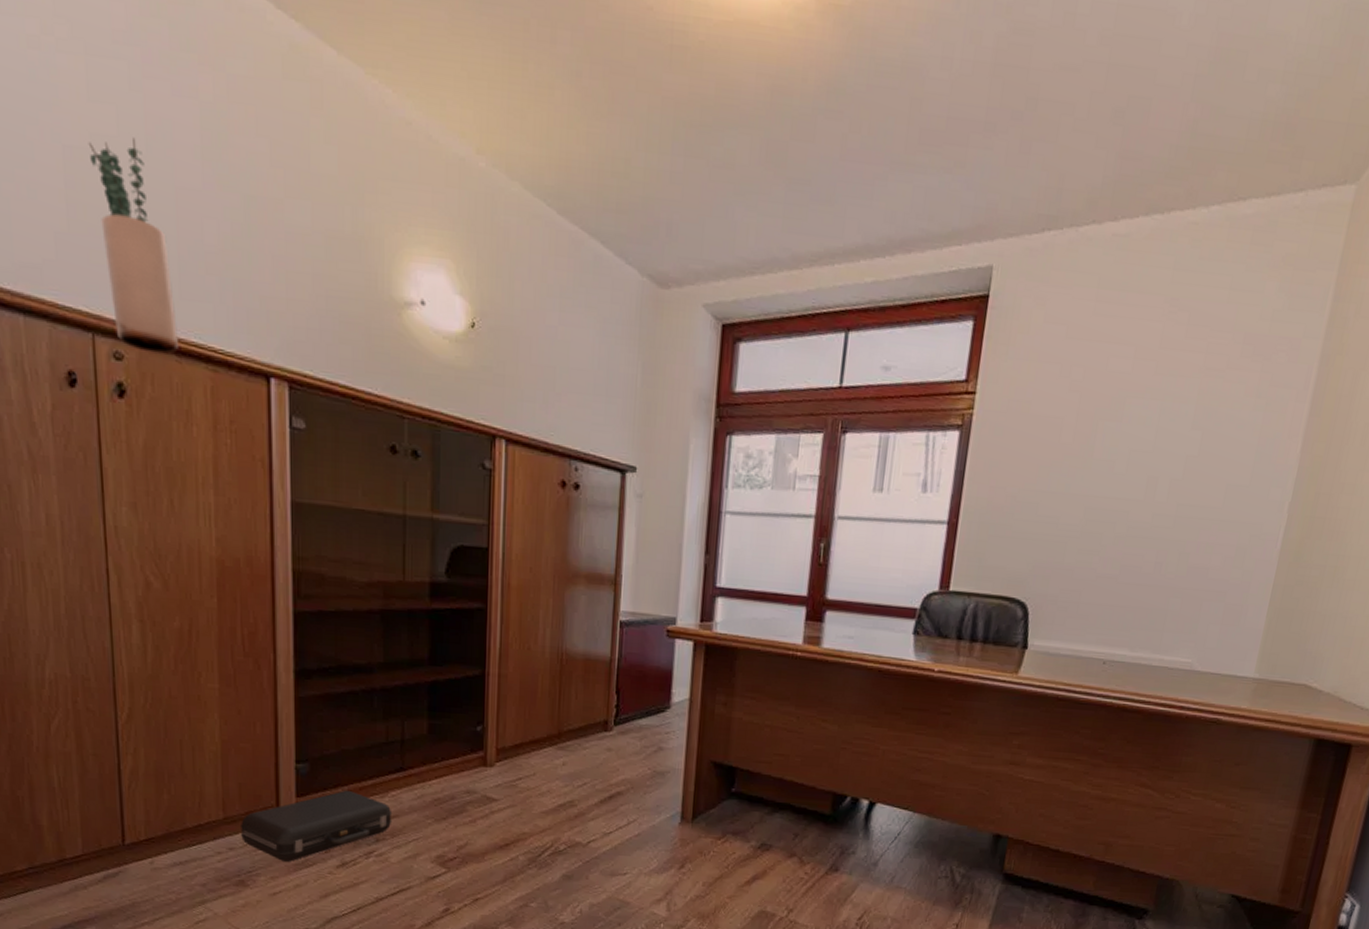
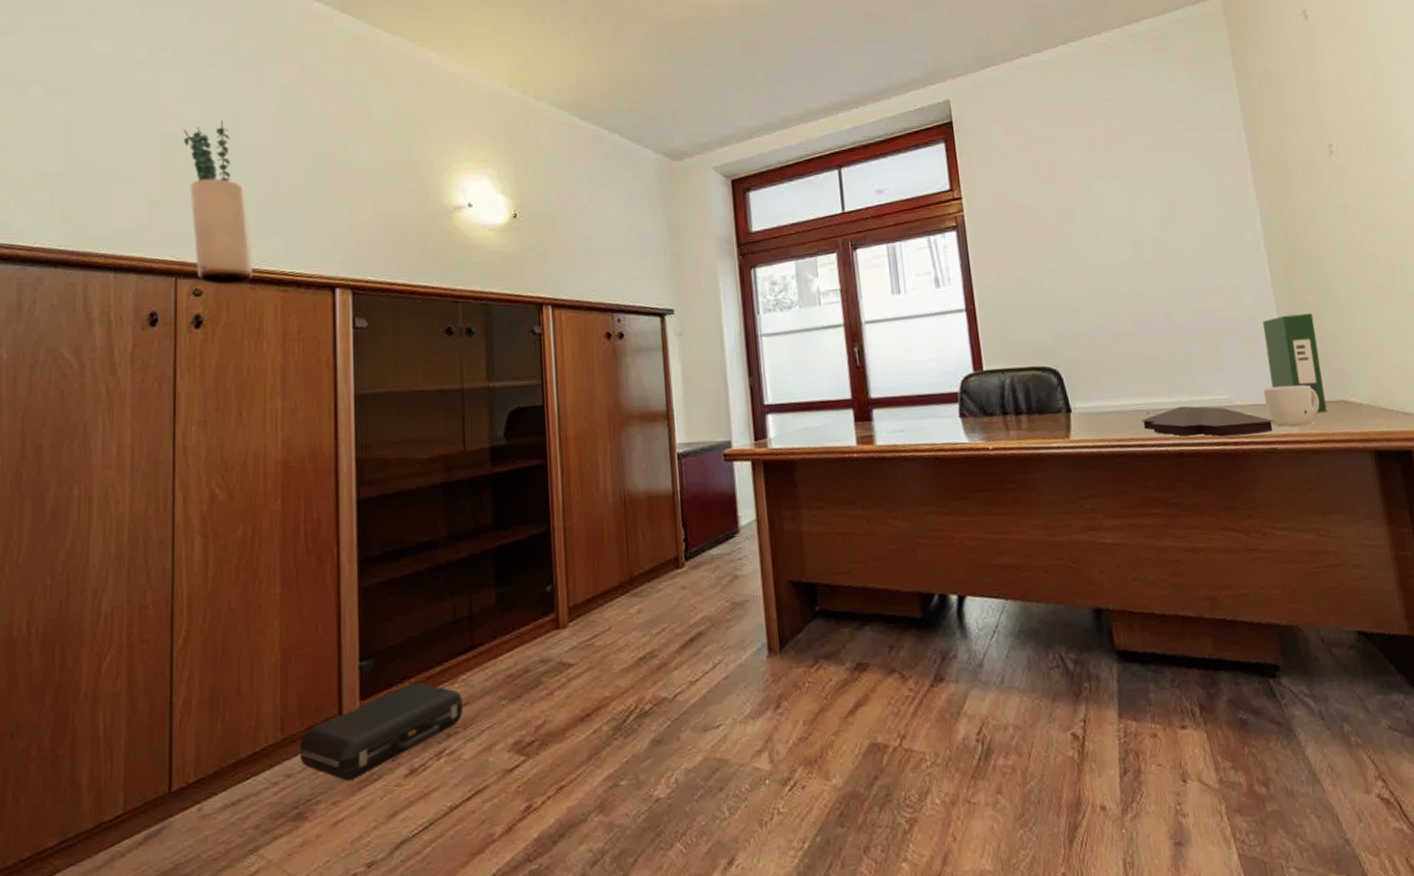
papers: none [1095,661,1230,703] -> present [1141,406,1276,436]
mug: none [1222,658,1282,703] -> present [1263,385,1320,427]
binder: none [1238,587,1310,693] -> present [1262,313,1327,413]

